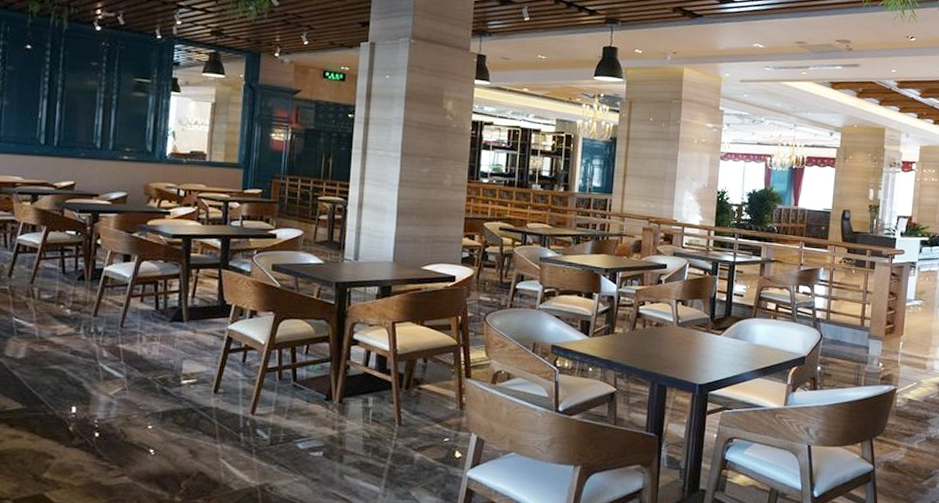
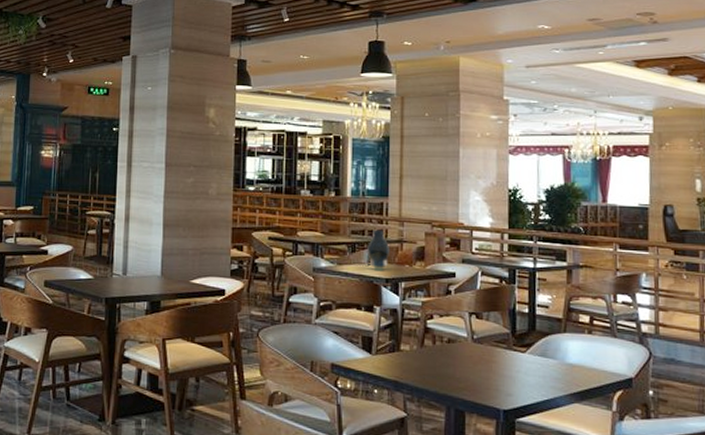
vase: none [590,223,611,262] -> present [368,229,391,271]

